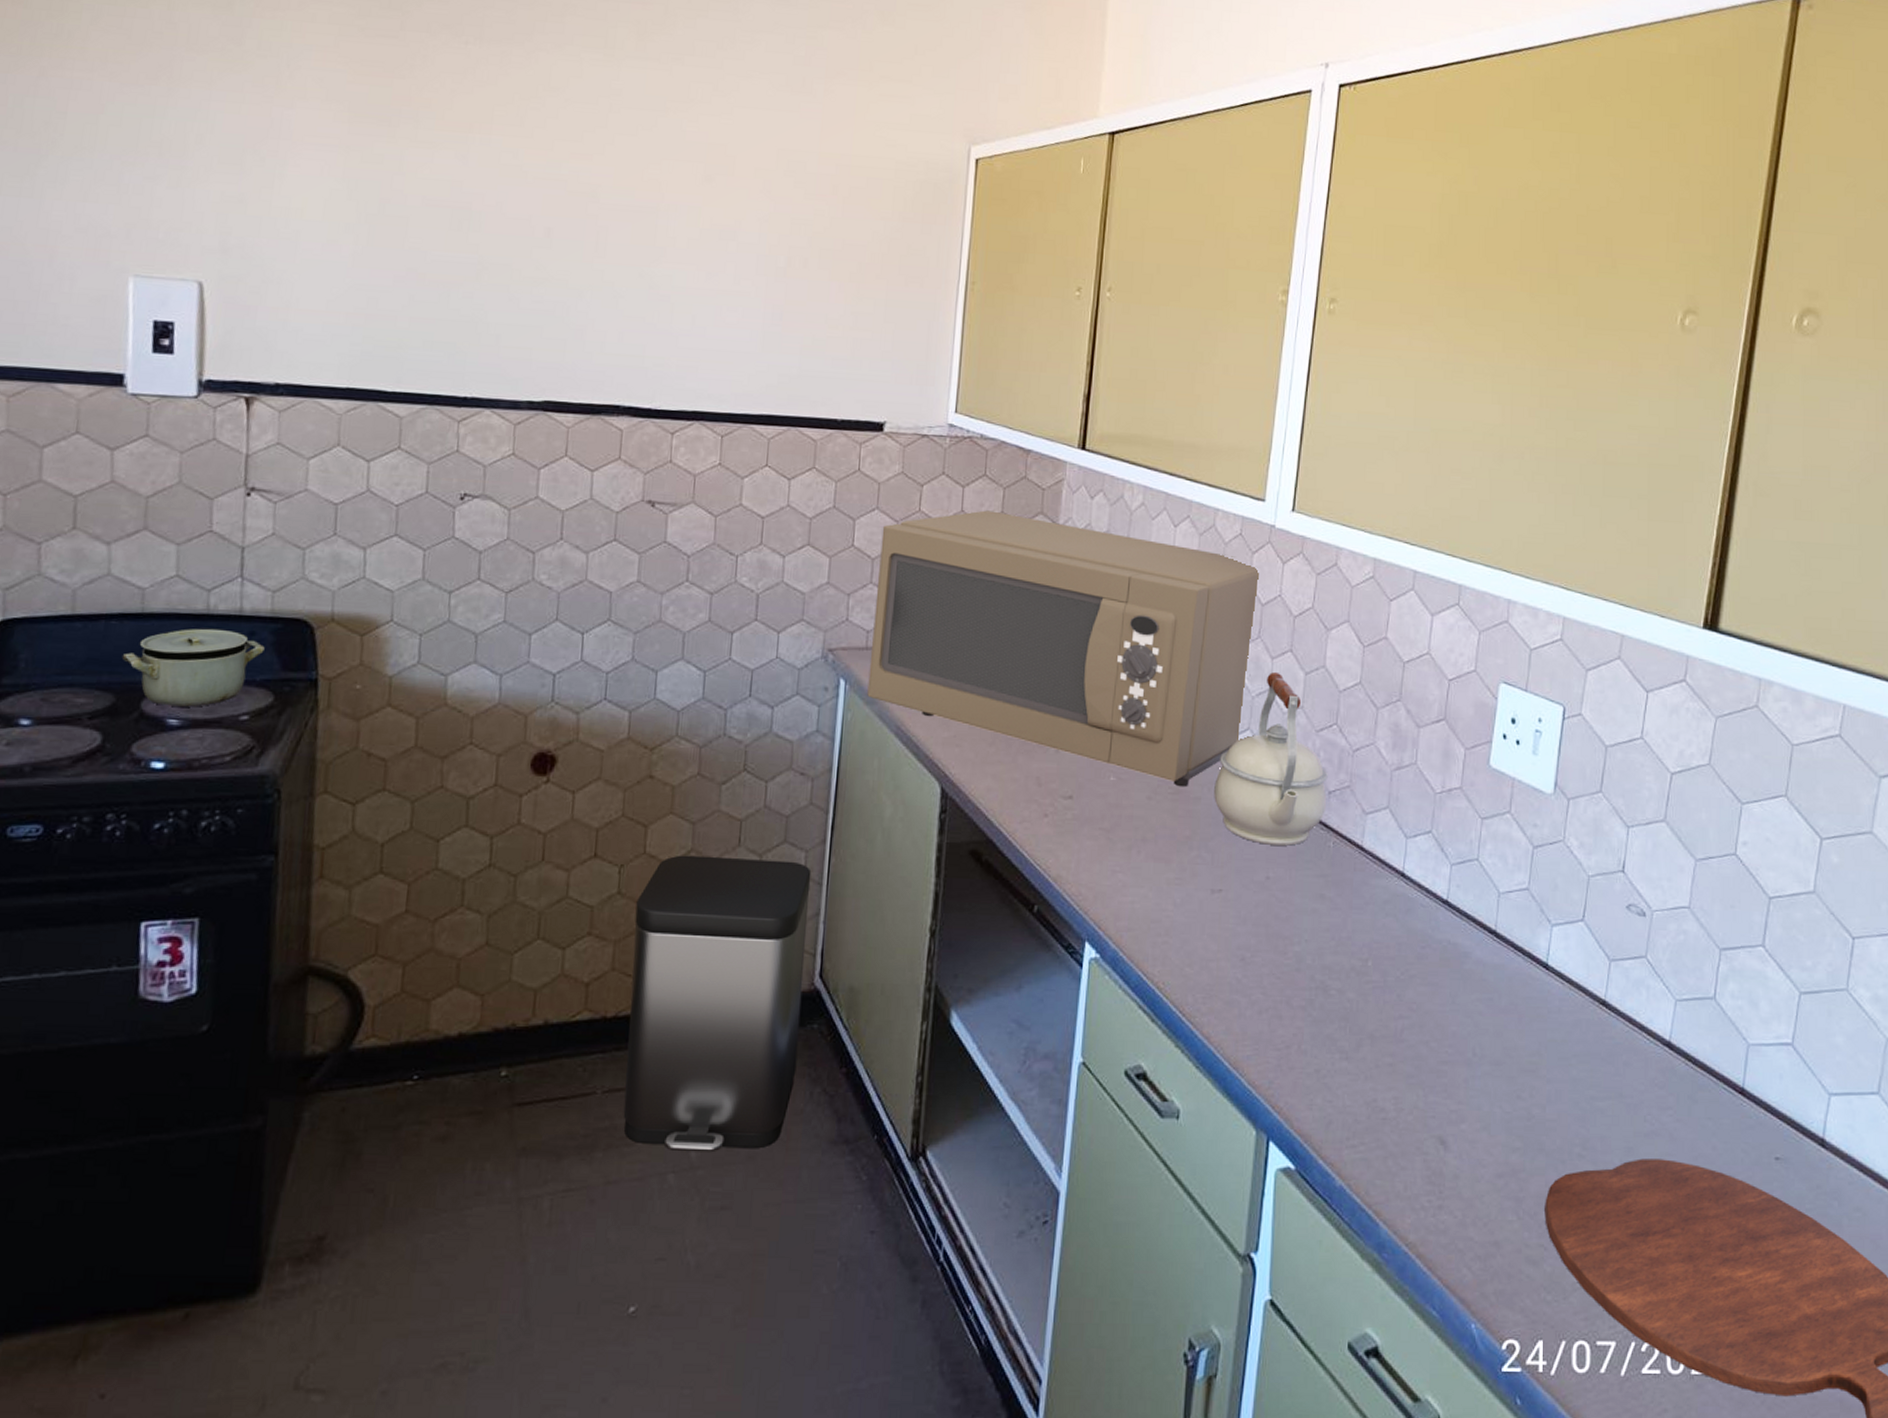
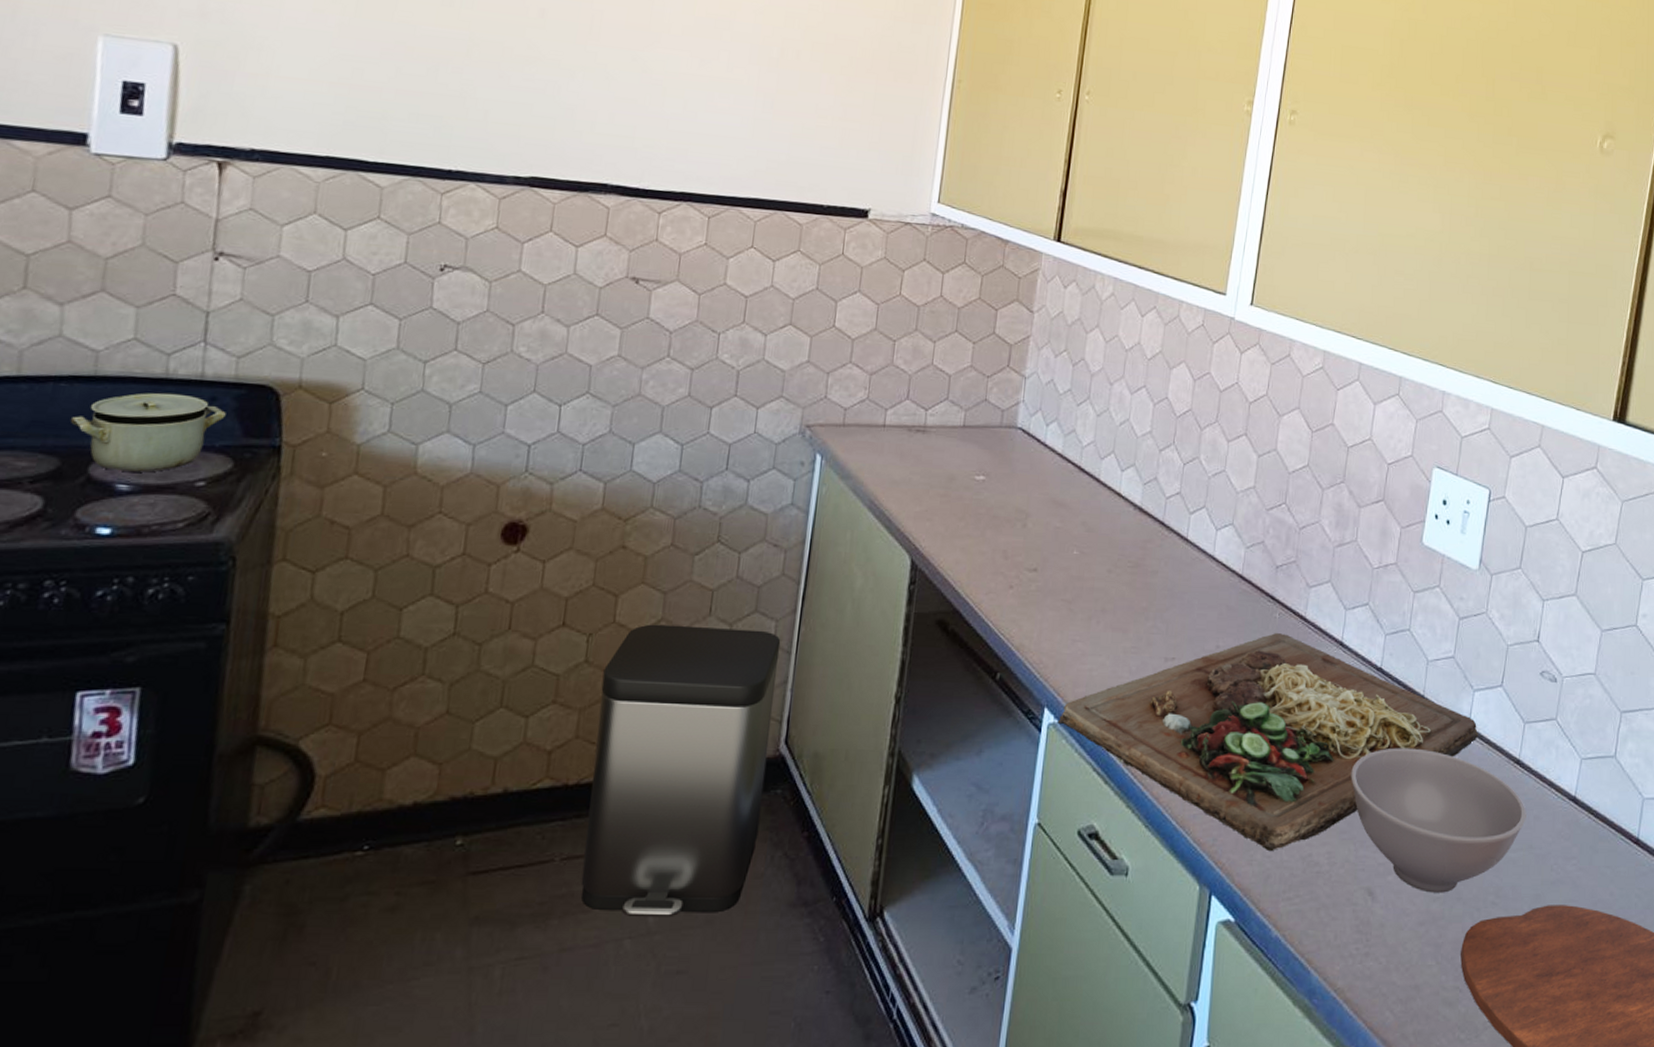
microwave: present [867,510,1259,788] -> none [842,296,1218,561]
cutting board: none [1099,863,1559,1095] -> present [1057,633,1479,850]
kettle: present [1214,671,1328,846] -> none [1170,453,1276,617]
bowl: none [1417,986,1615,1143] -> present [1351,748,1527,893]

